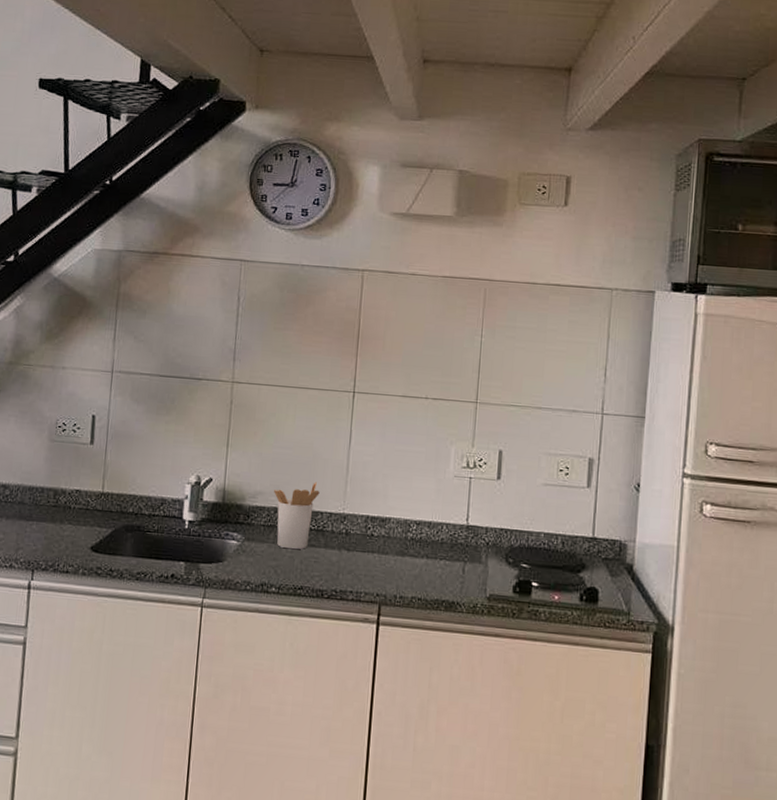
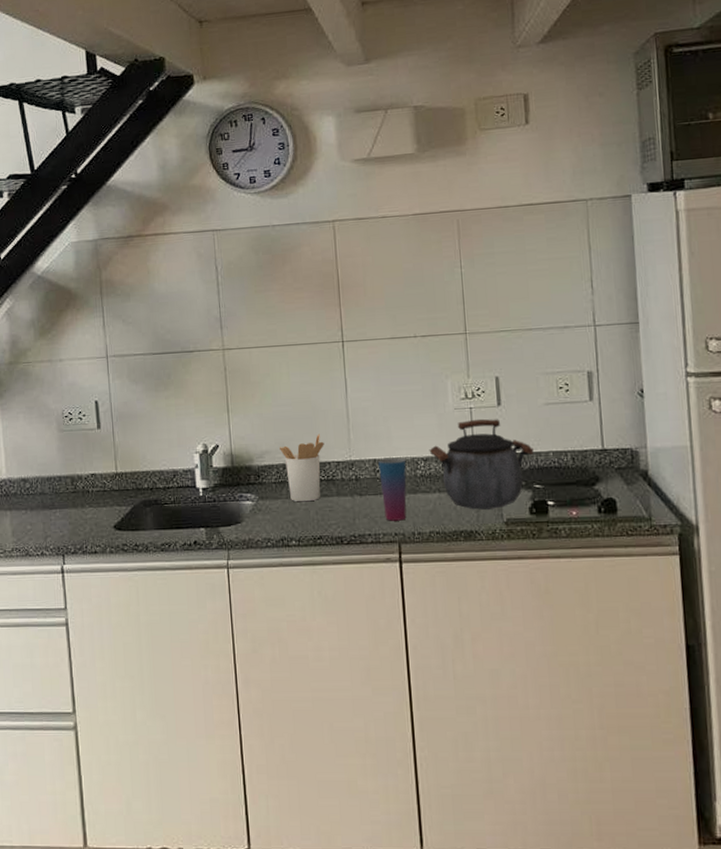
cup: none [369,516,399,582] -> present [378,457,407,521]
kettle: none [423,489,526,583] -> present [429,418,534,510]

